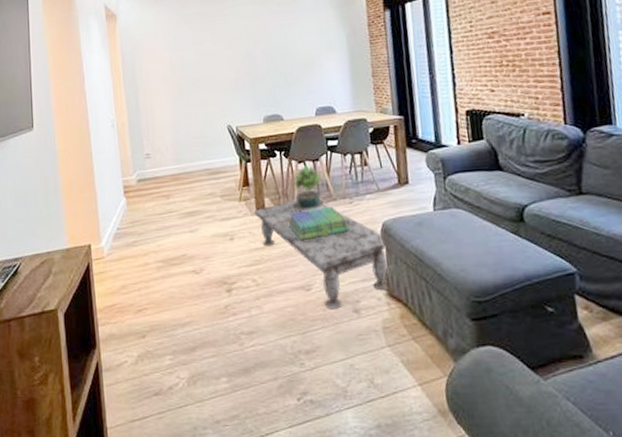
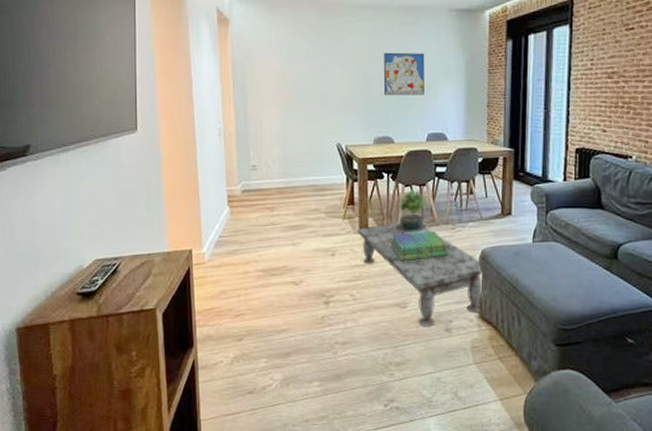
wall art: none [266,30,309,75] -> present [384,52,425,96]

